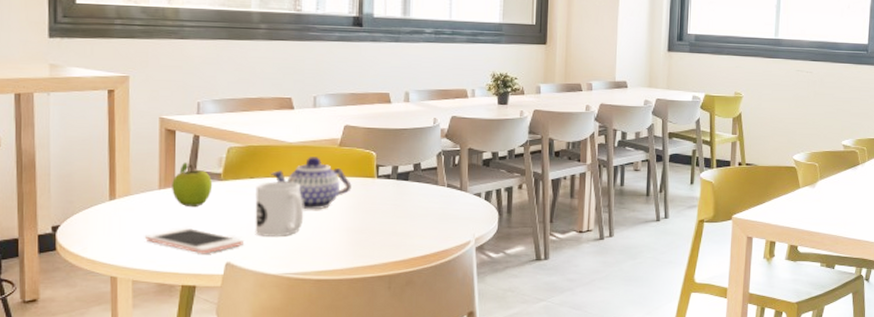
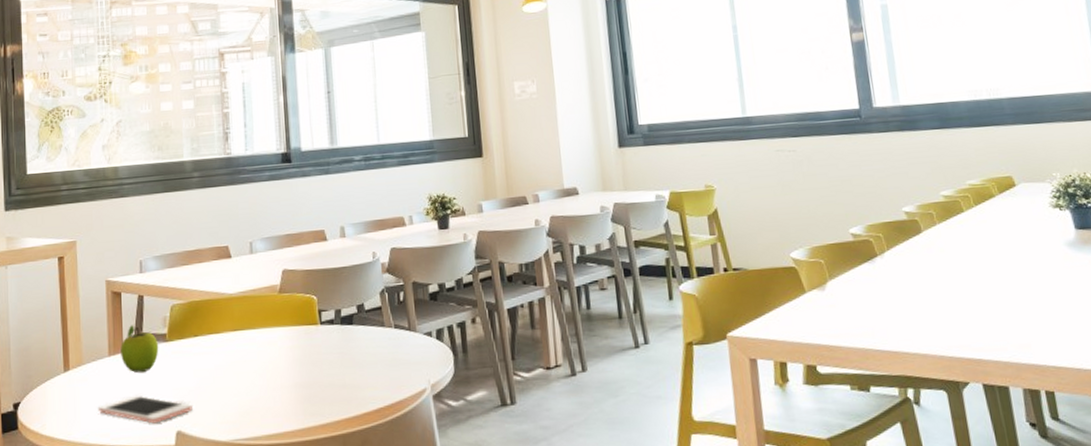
mug: present [255,182,304,236] -> none [200,336,250,400]
teapot: present [270,157,352,210] -> none [213,307,295,367]

